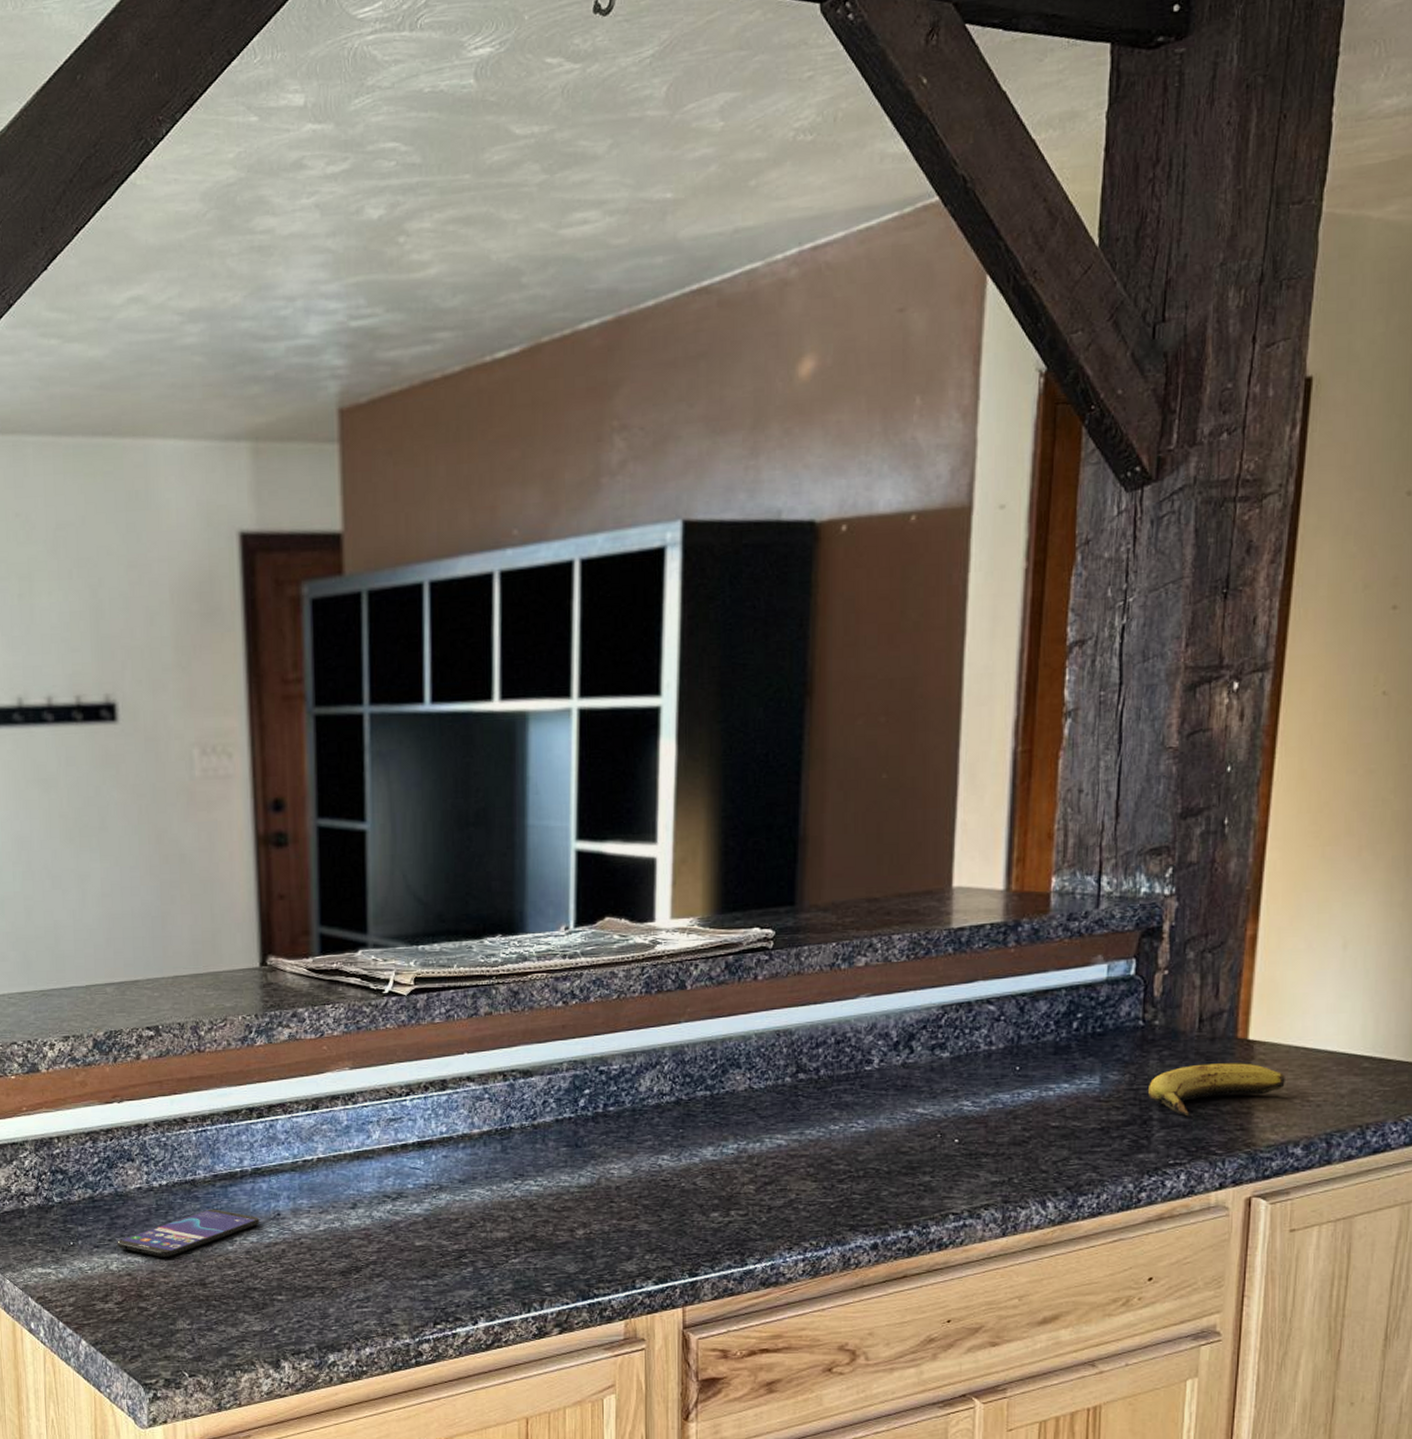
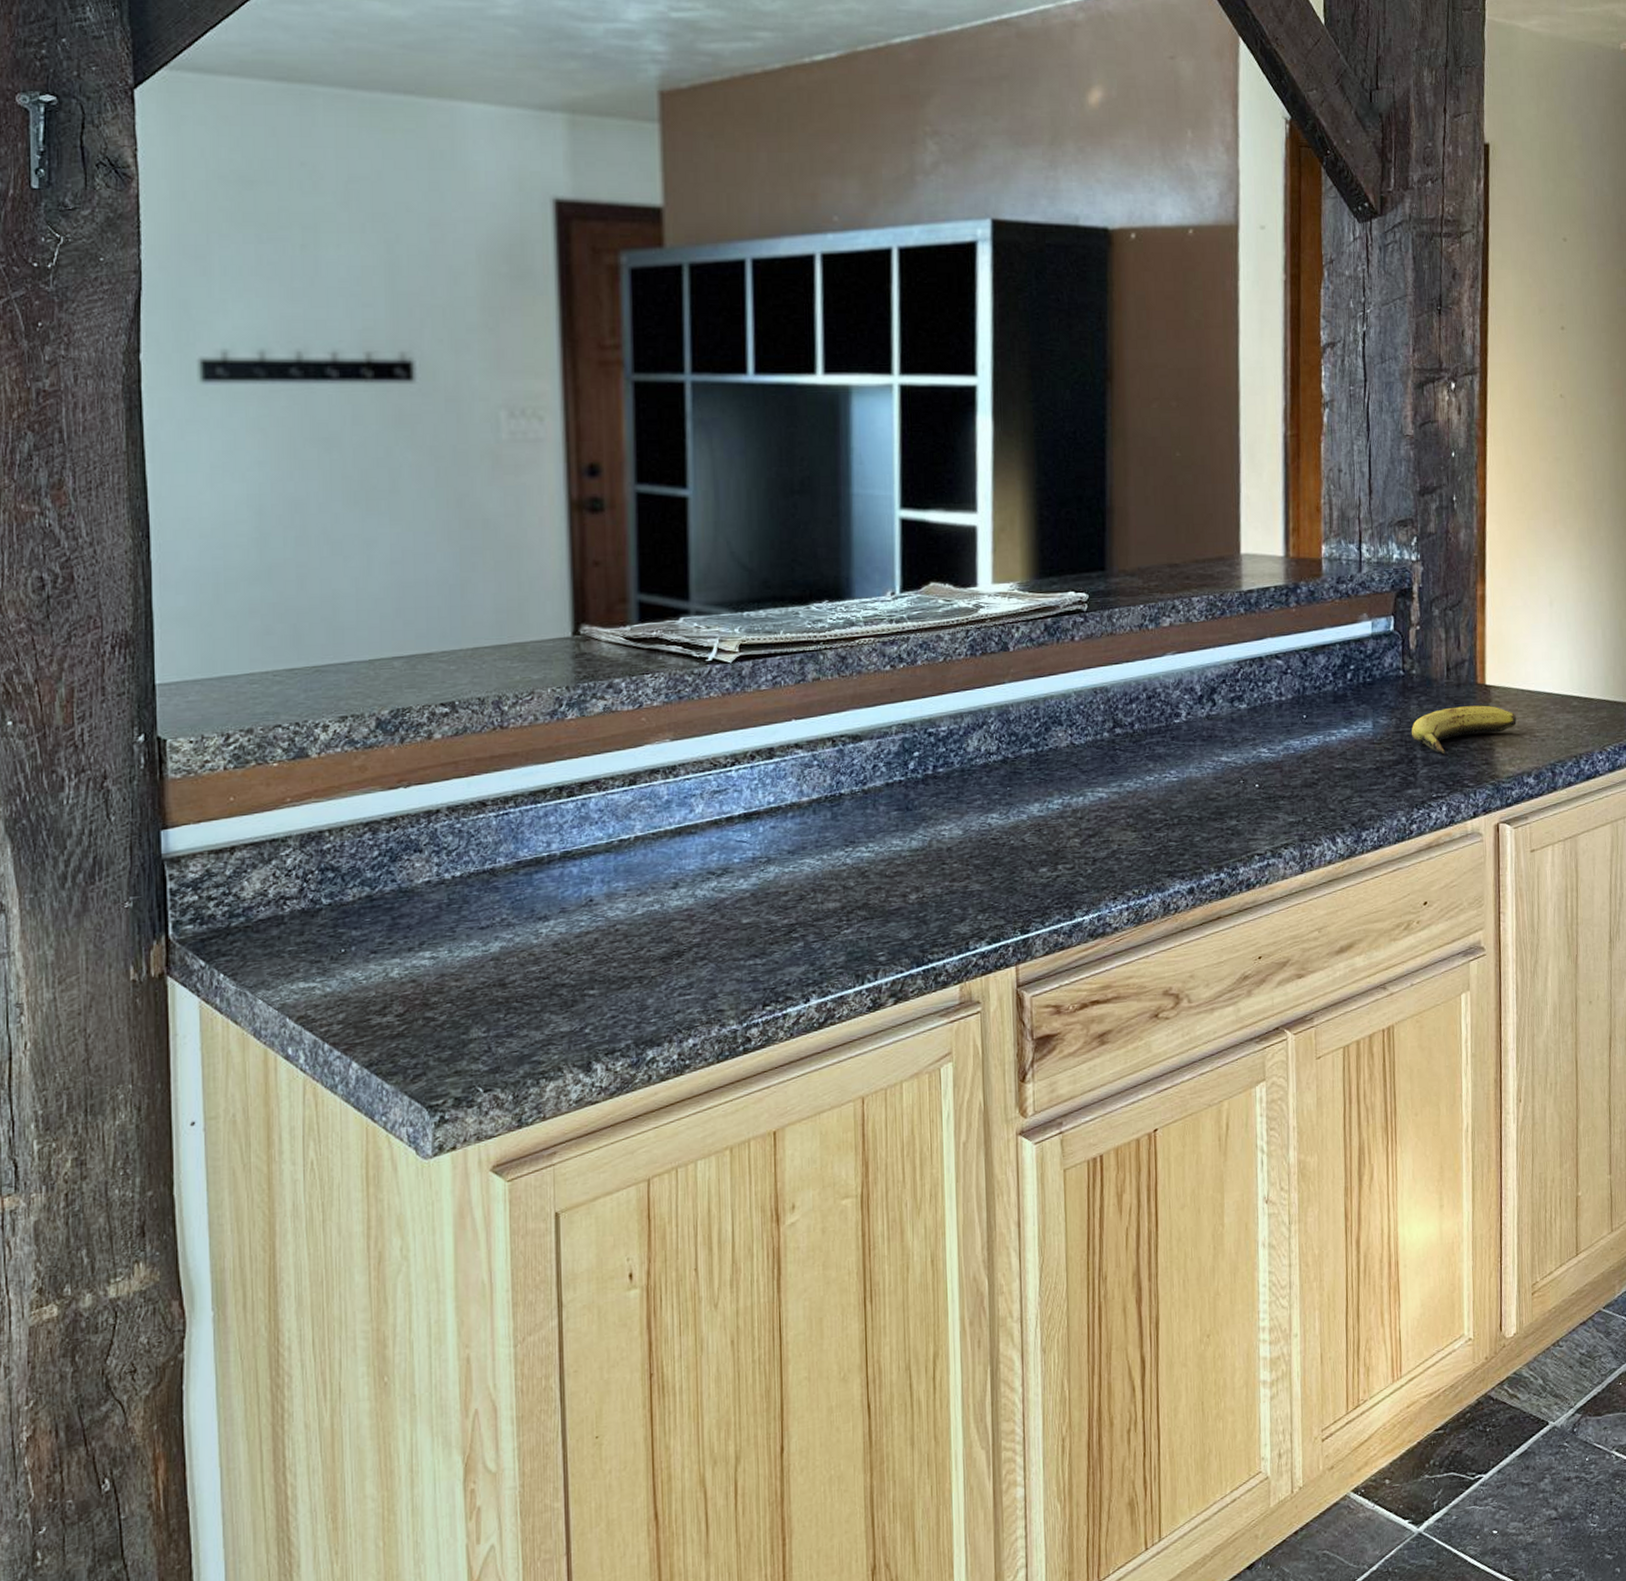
smartphone: present [117,1209,260,1257] -> none [399,899,569,958]

